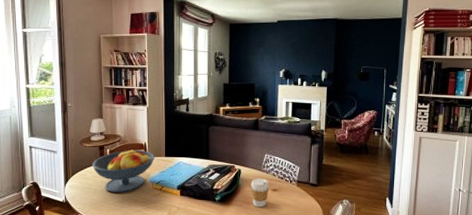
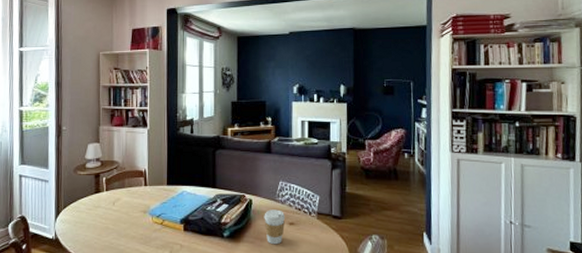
fruit bowl: present [92,148,155,192] -> none [86,176,156,227]

